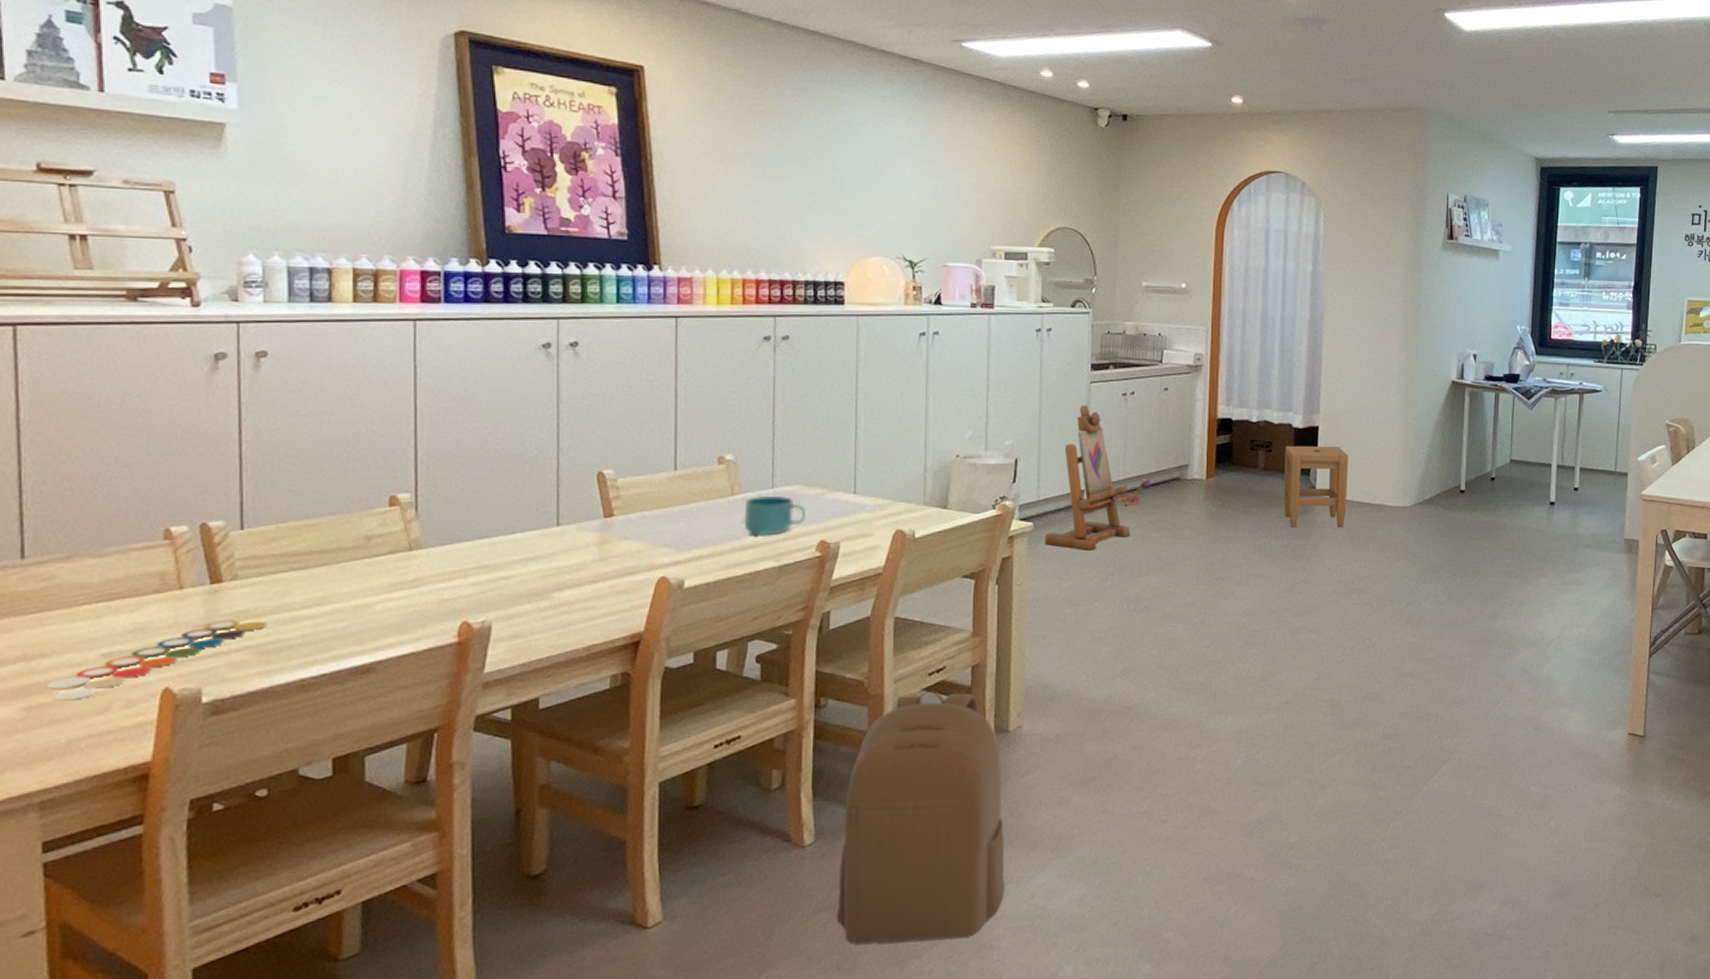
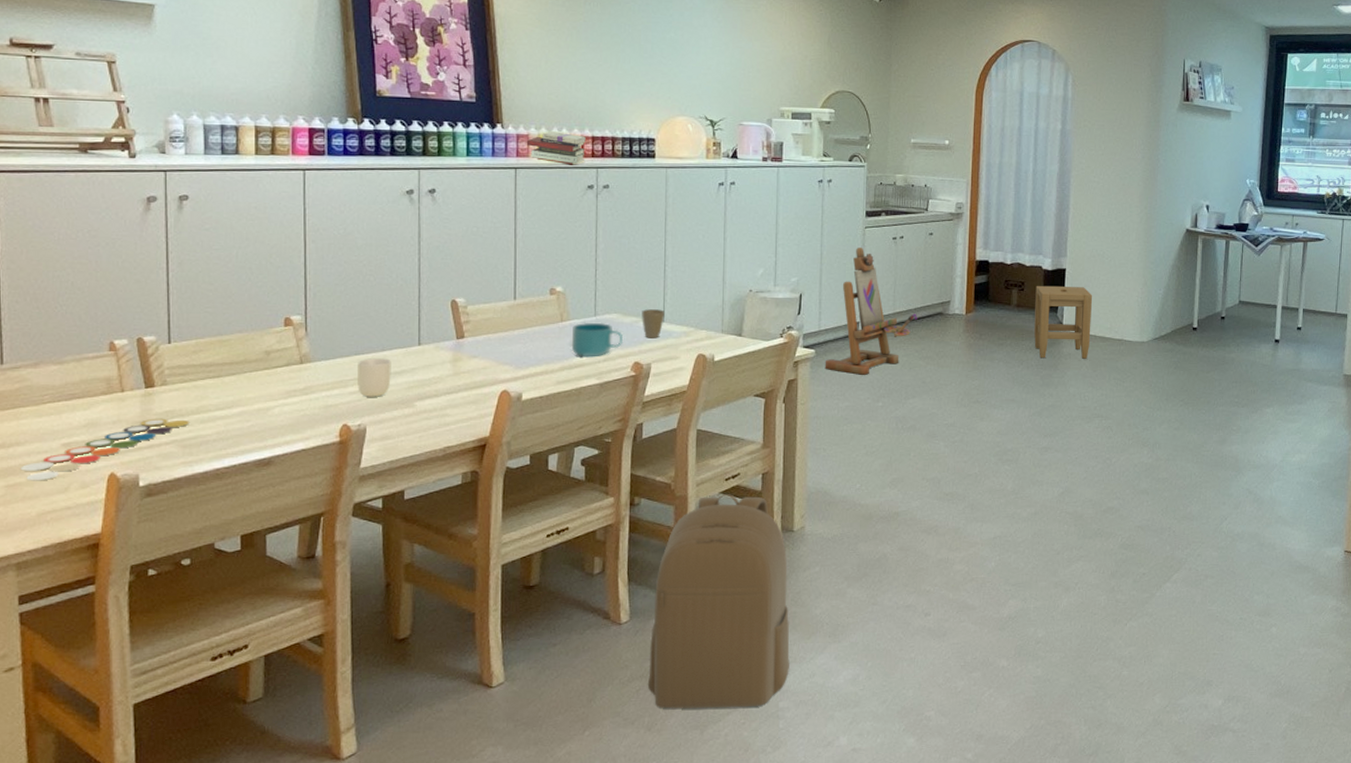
cup: none [481,542,523,589] -> present [358,358,391,397]
books: none [689,274,761,313] -> present [526,131,586,165]
cup: none [828,479,856,513] -> present [642,309,665,339]

